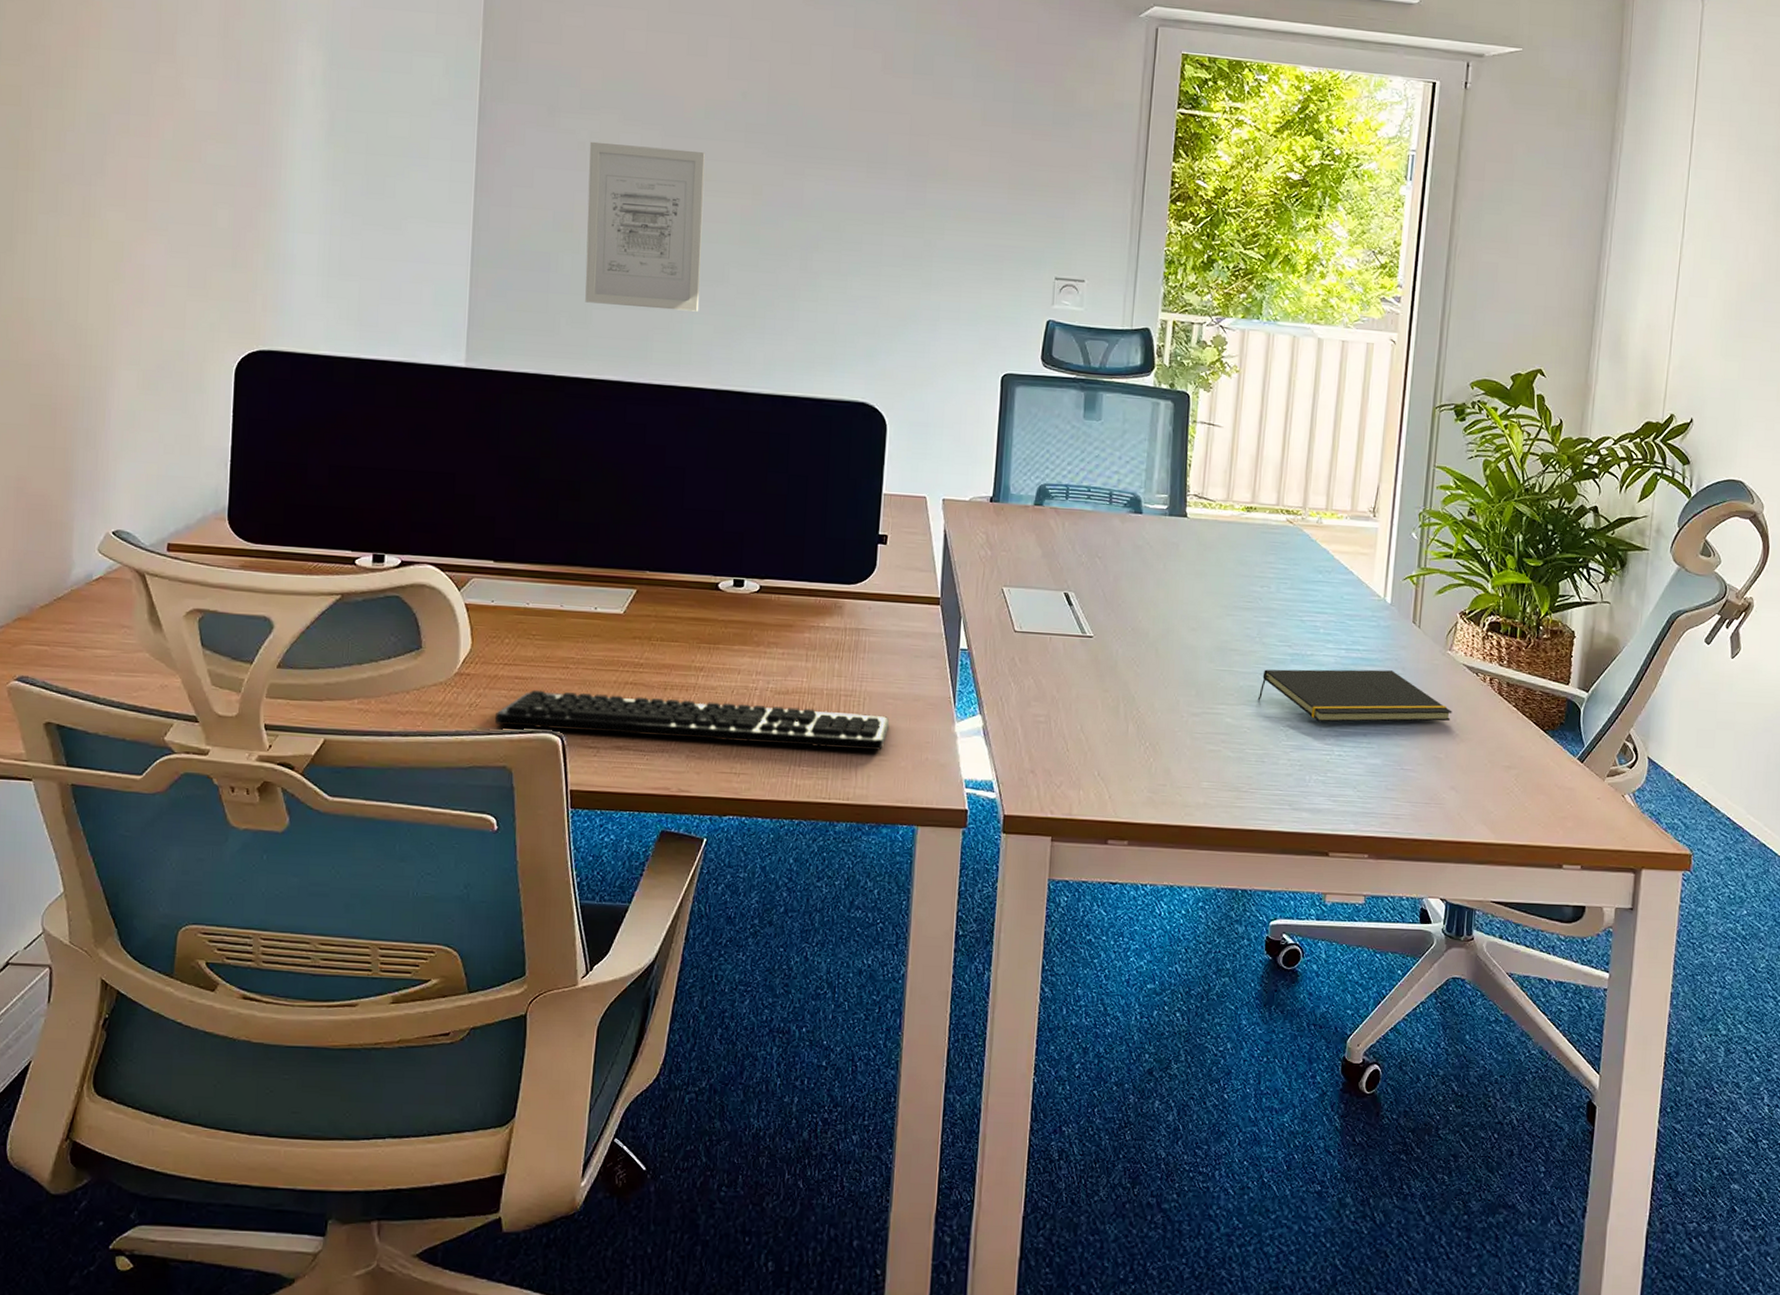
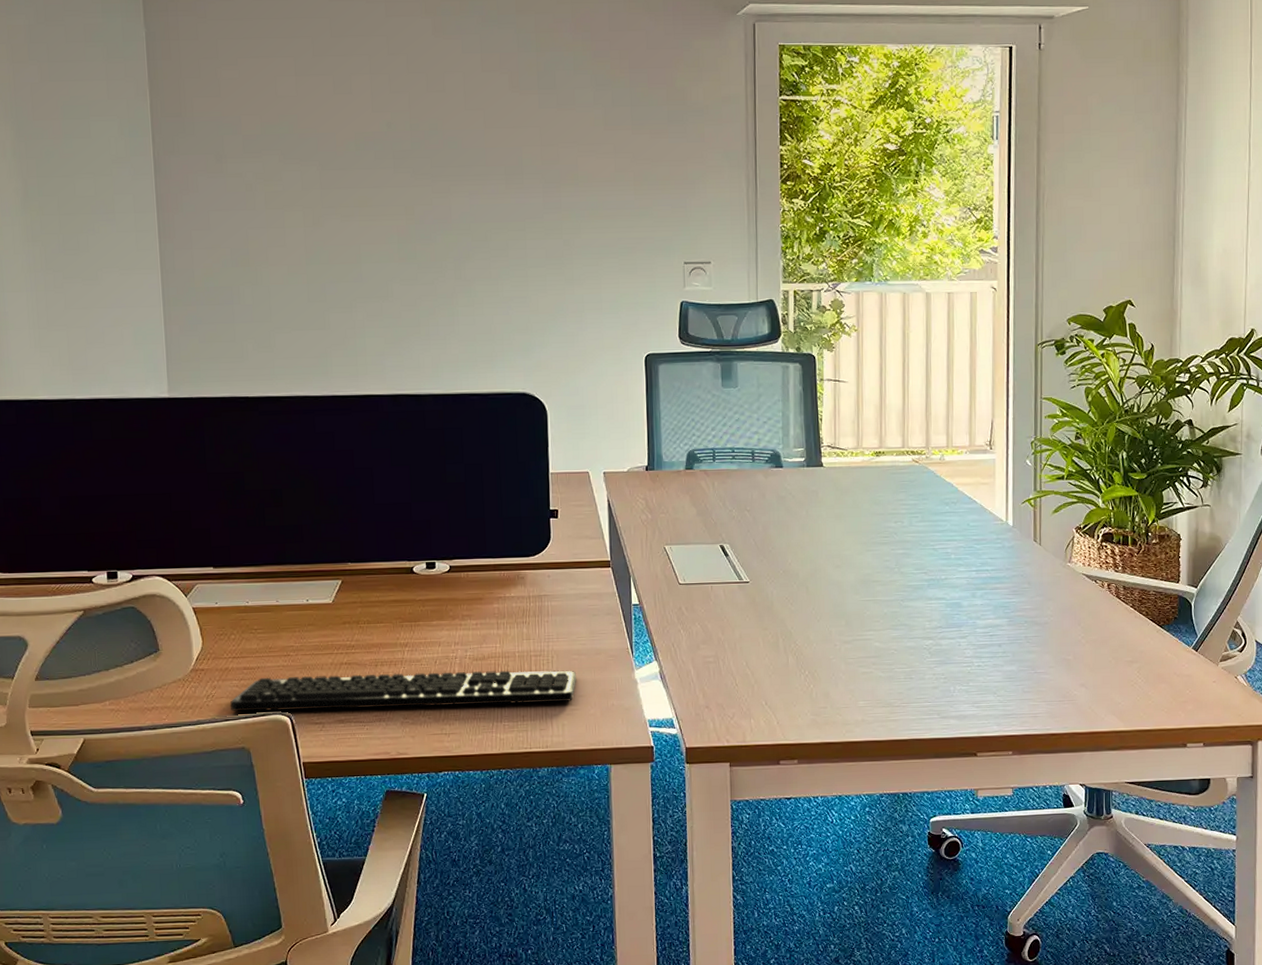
wall art: present [585,141,705,312] -> none [255,181,369,328]
notepad: present [1257,669,1452,723] -> none [901,586,1076,638]

